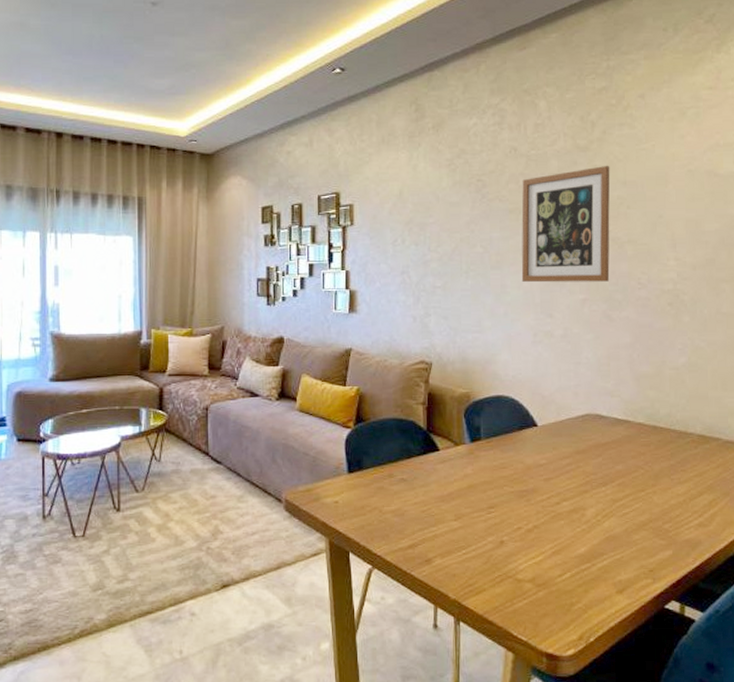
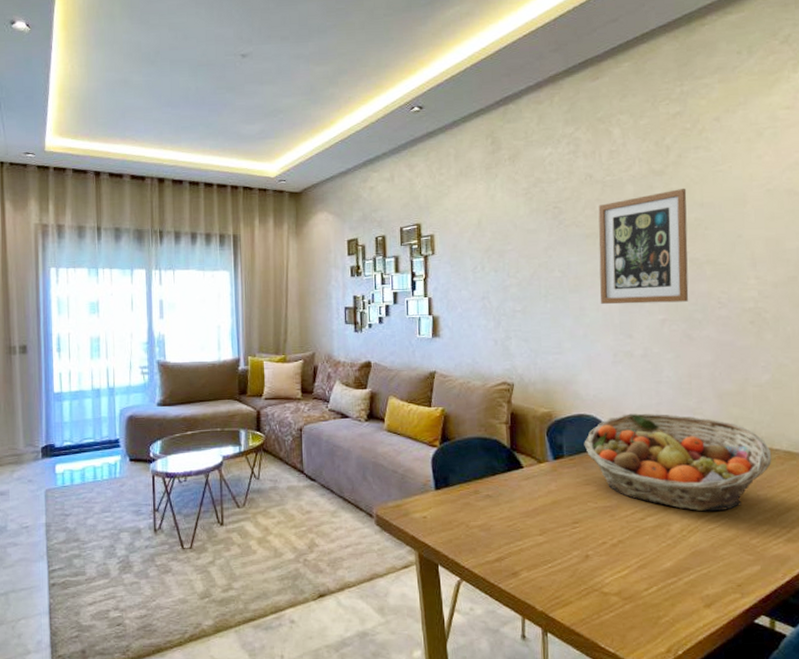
fruit basket: none [501,395,686,496] -> present [584,413,772,512]

